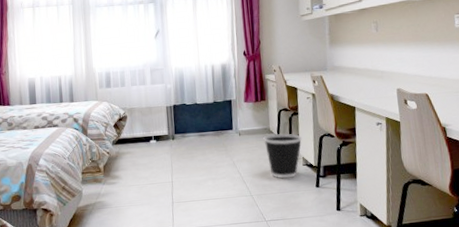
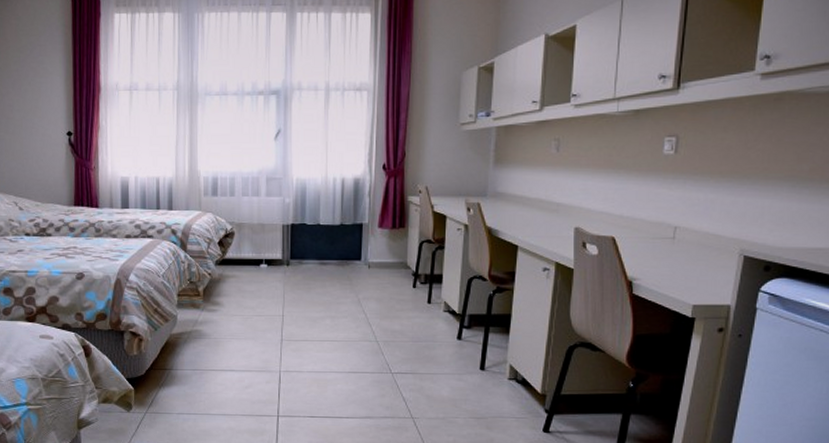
wastebasket: present [263,133,303,179] -> none [398,269,447,325]

